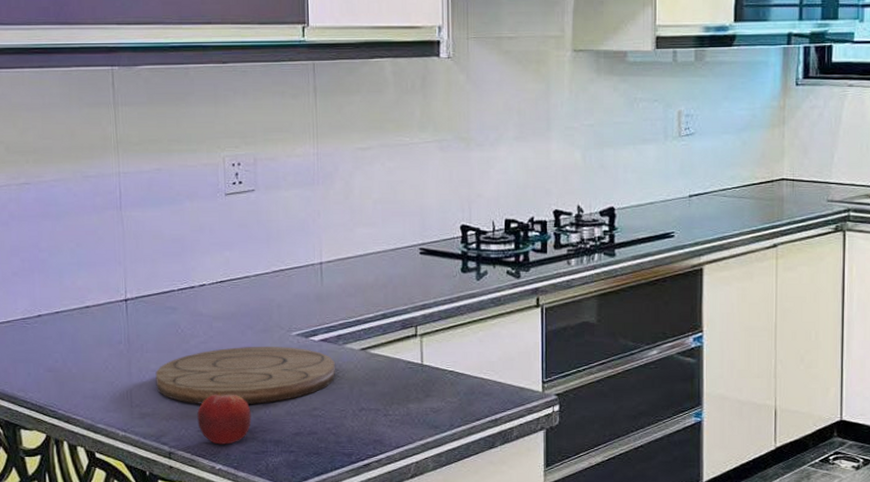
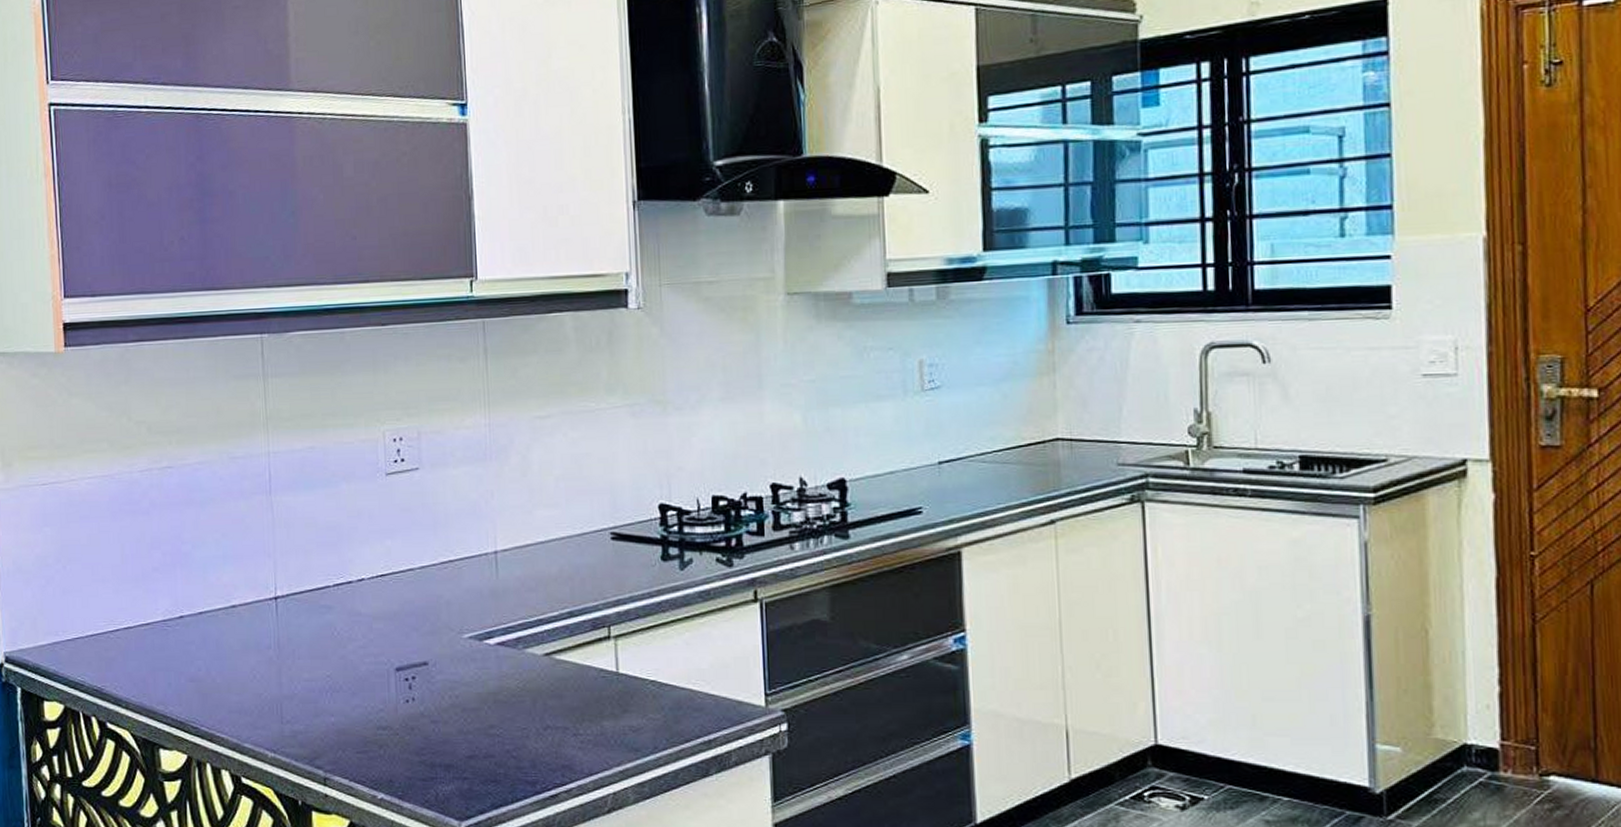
cutting board: present [155,347,335,404] -> none [308,652,515,720]
fruit: present [197,393,252,445] -> none [356,707,418,769]

